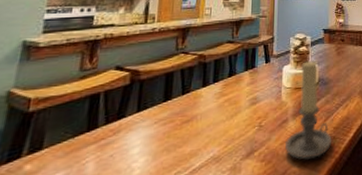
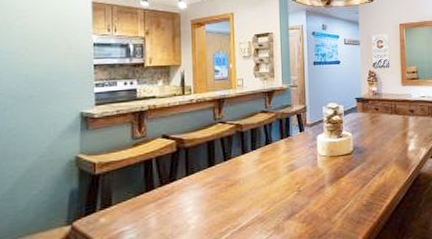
candle holder: present [285,60,332,160] -> none [324,129,370,223]

